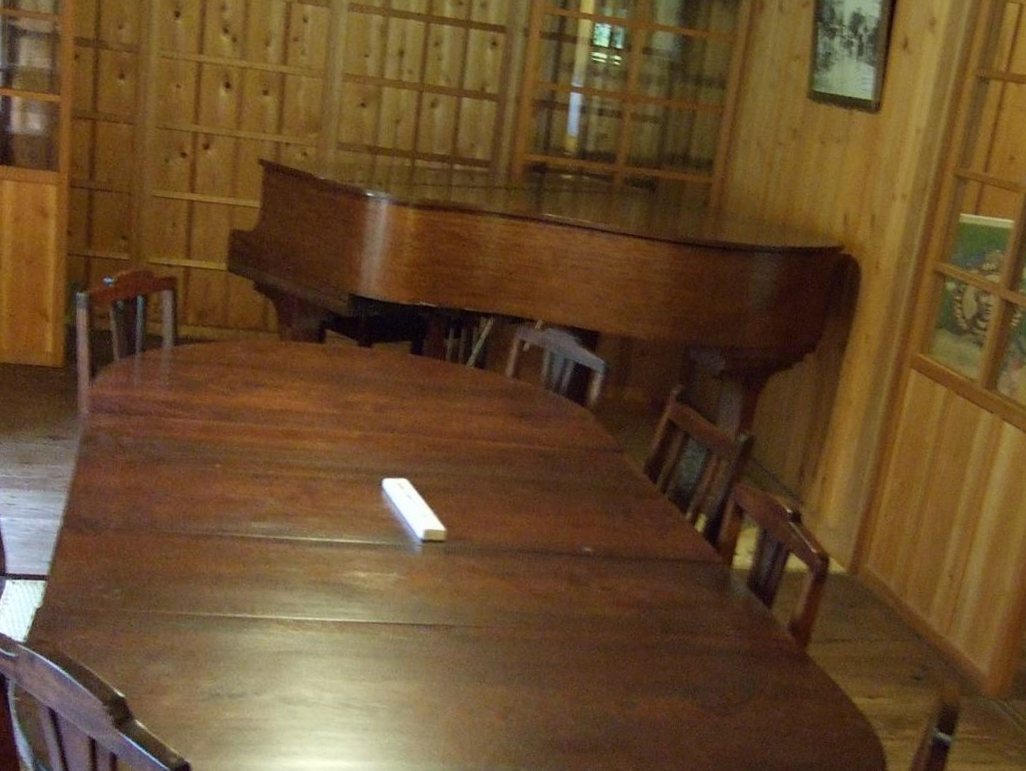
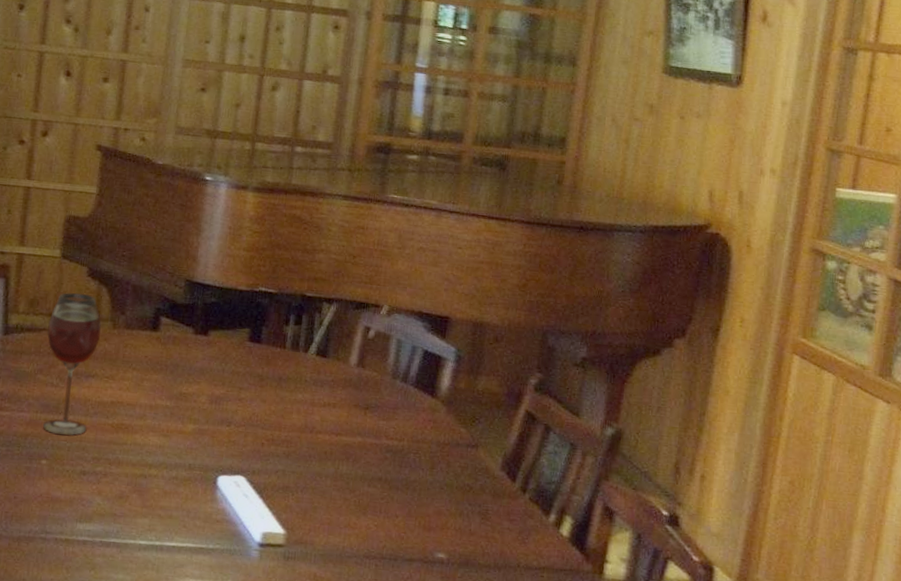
wineglass: none [216,305,269,441] -> present [43,292,101,435]

